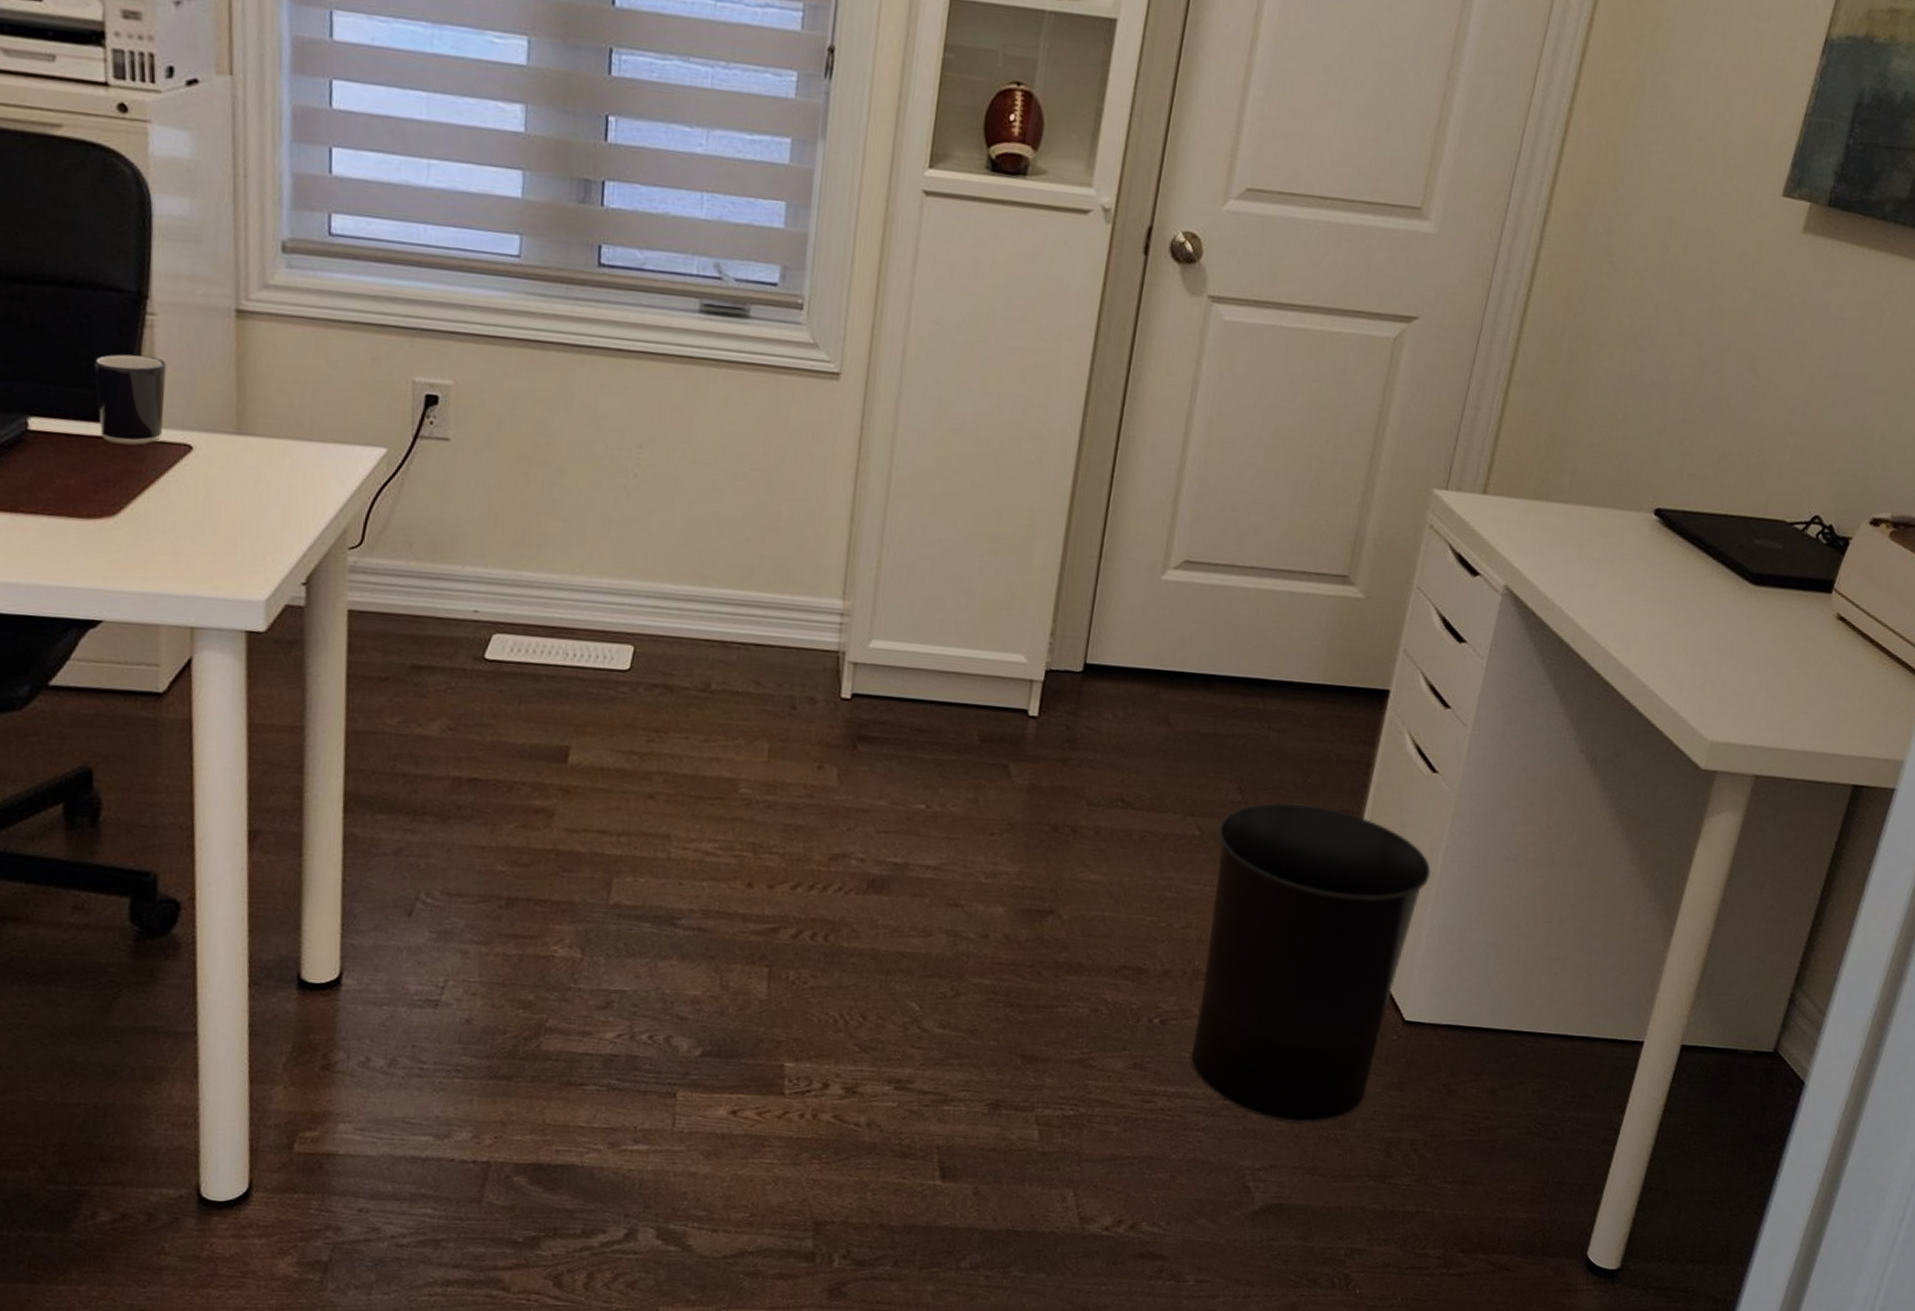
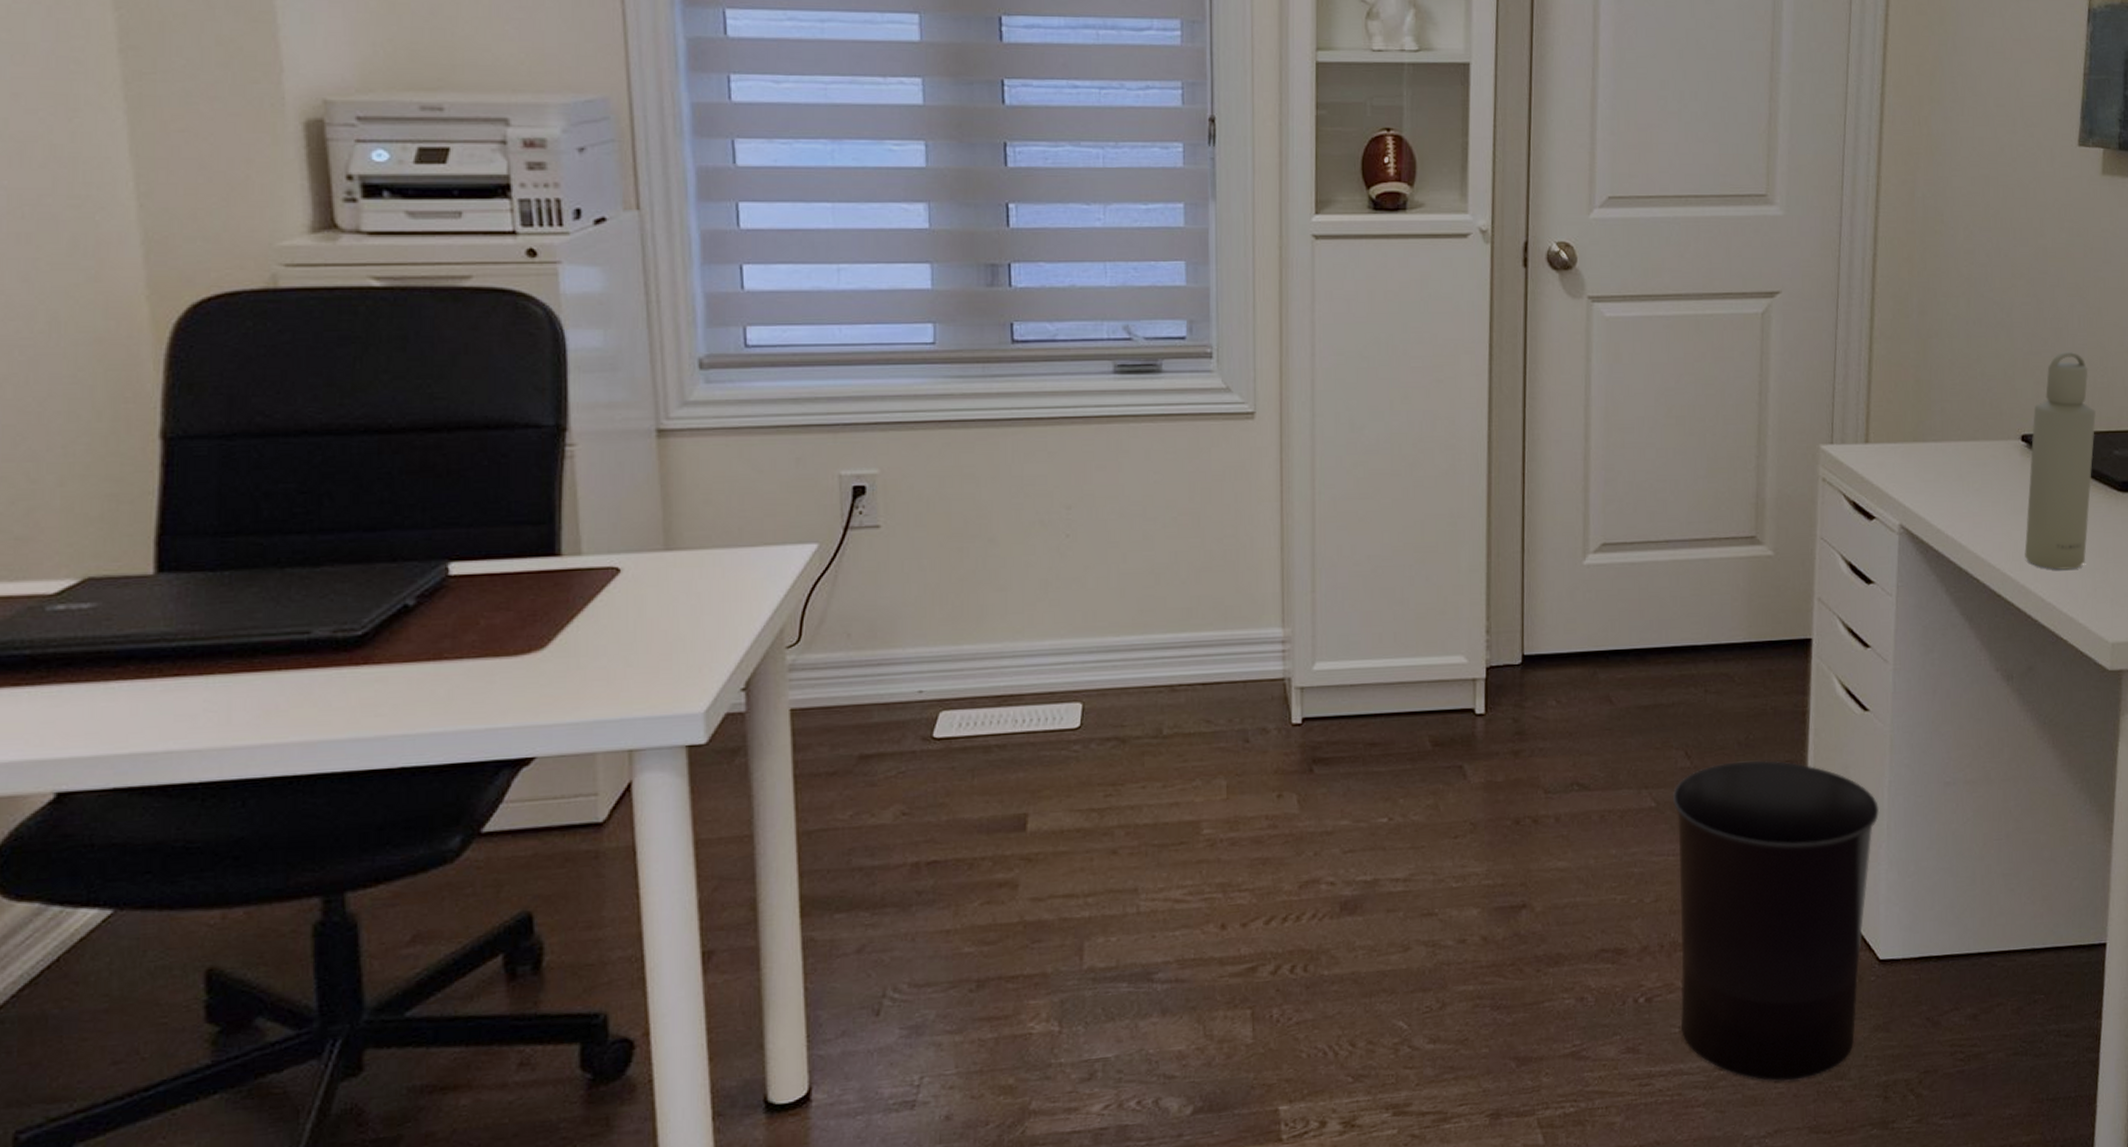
mug: present [92,354,167,446] -> none [512,485,590,577]
bottle: none [1634,424,1744,659] -> present [2024,351,2096,570]

